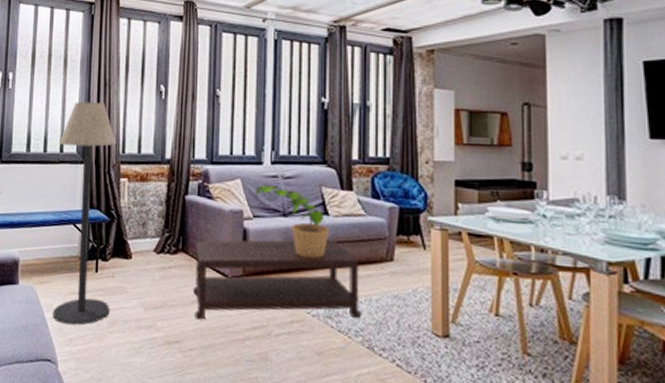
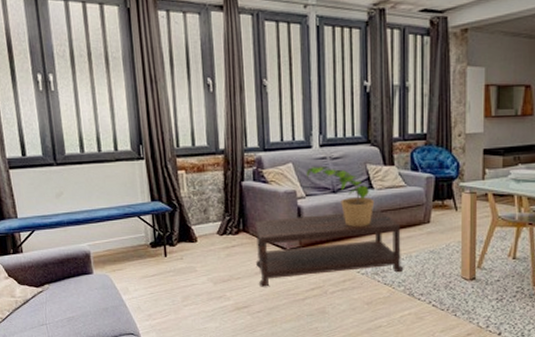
floor lamp: present [52,102,116,326] -> none [112,99,182,303]

